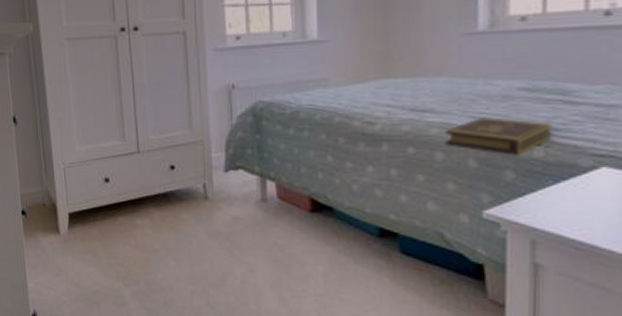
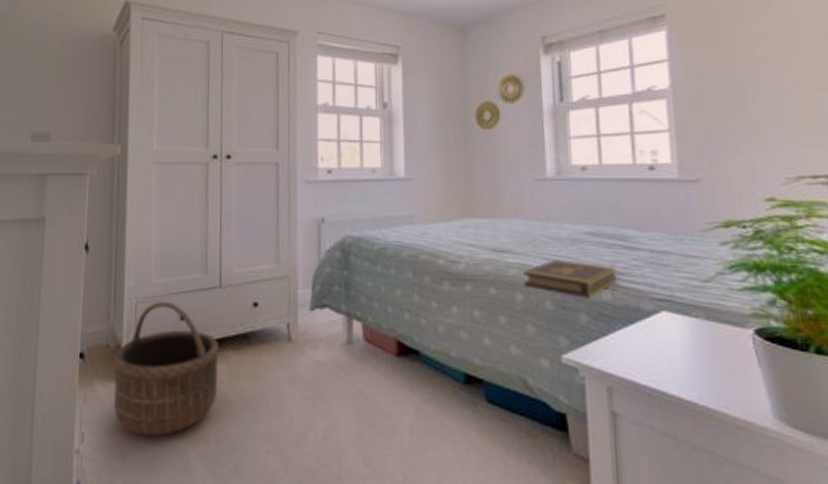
basket: none [51,165,144,277] -> present [113,300,219,436]

